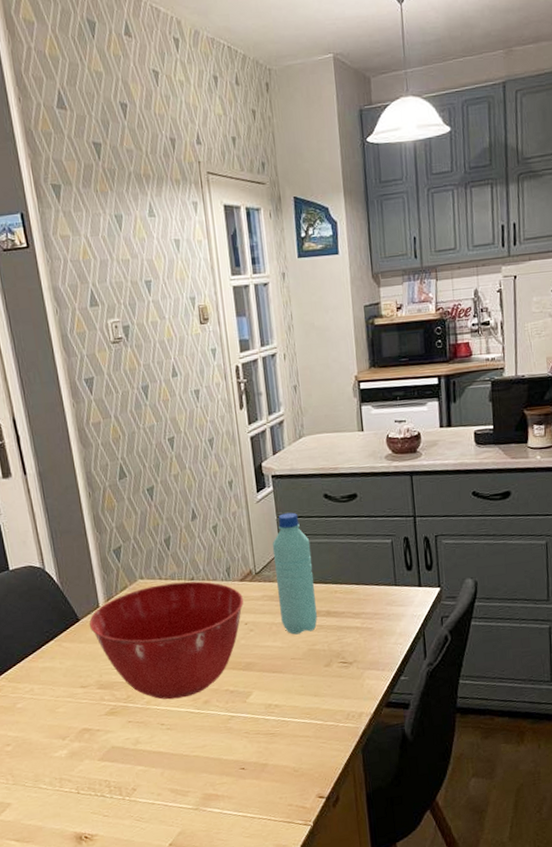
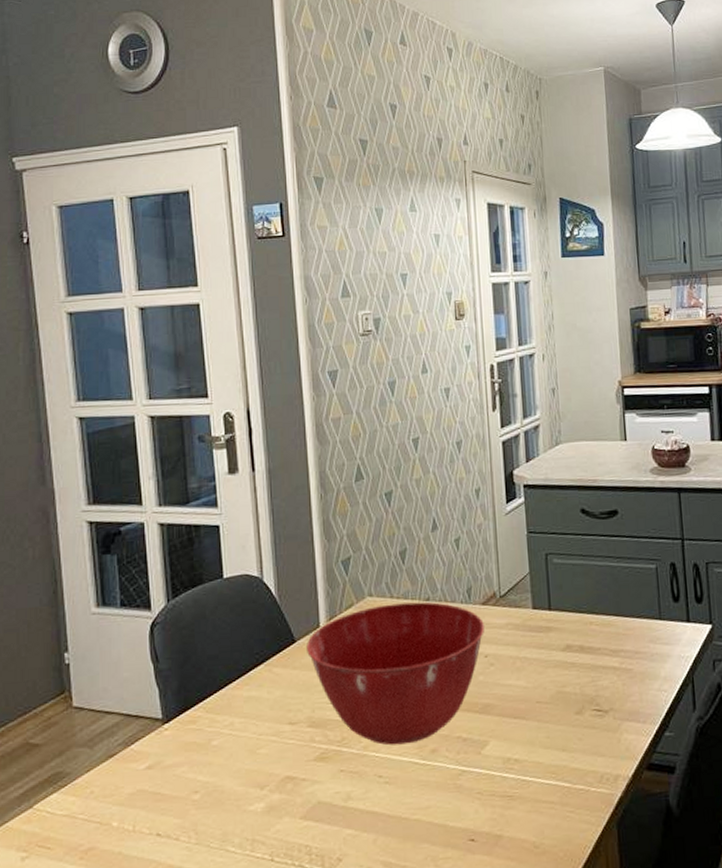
water bottle: present [272,512,317,635] -> none [520,528,569,673]

